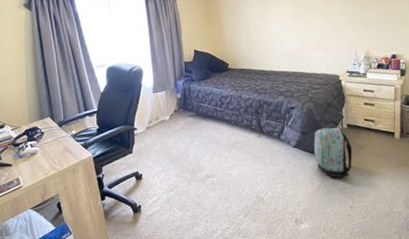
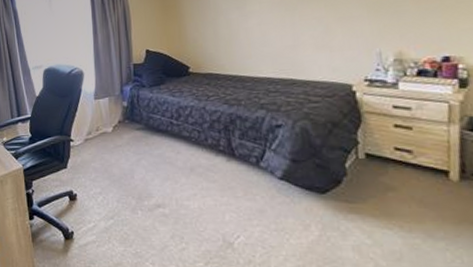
backpack: present [314,127,353,178] -> none [310,156,375,230]

